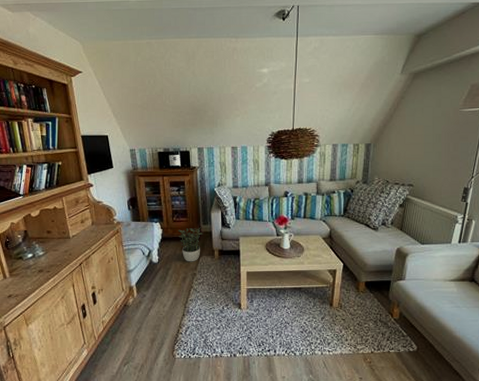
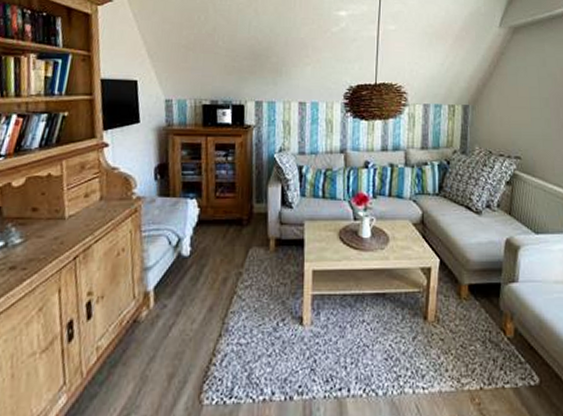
potted plant: present [178,227,203,262] -> none [220,206,256,256]

